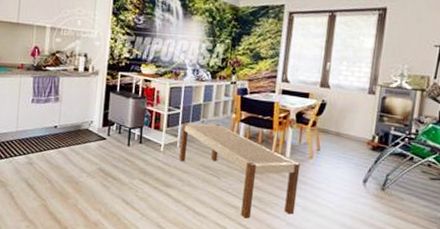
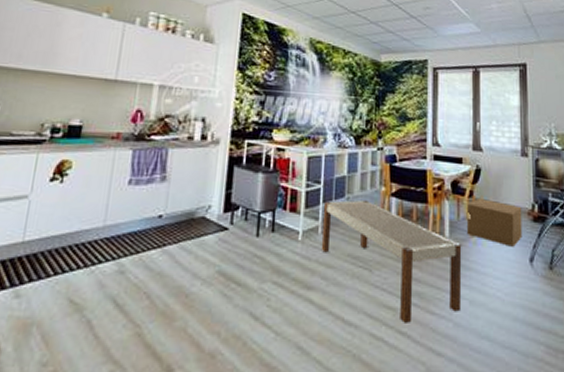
cardboard box: none [306,128,362,169] -> present [466,199,523,247]

